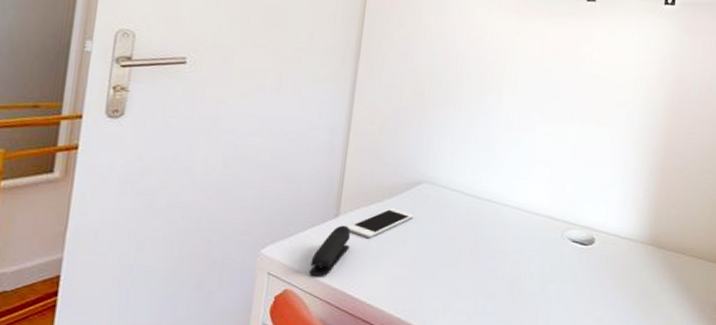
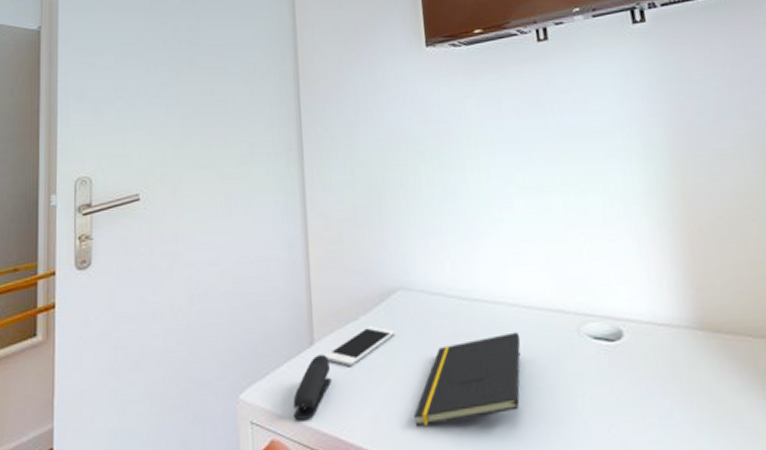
notepad: none [416,229,516,291] -> present [414,332,521,426]

